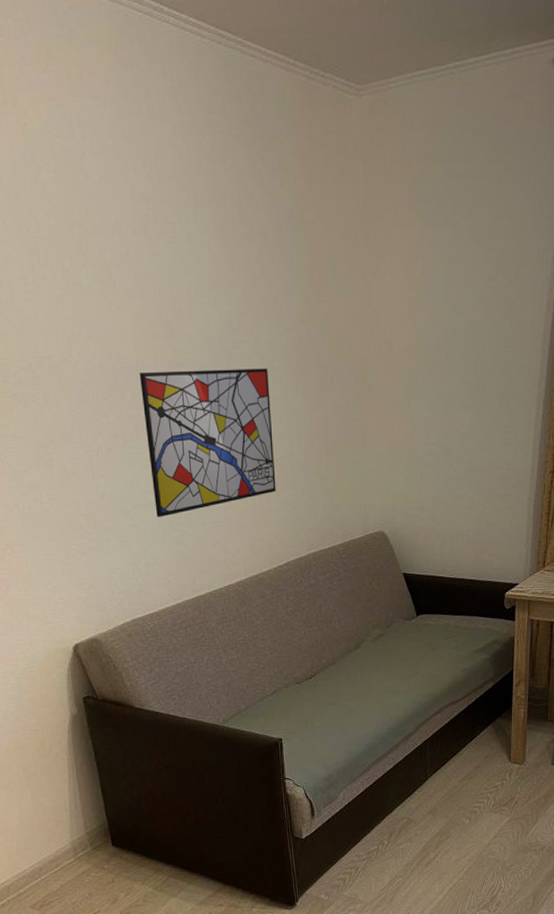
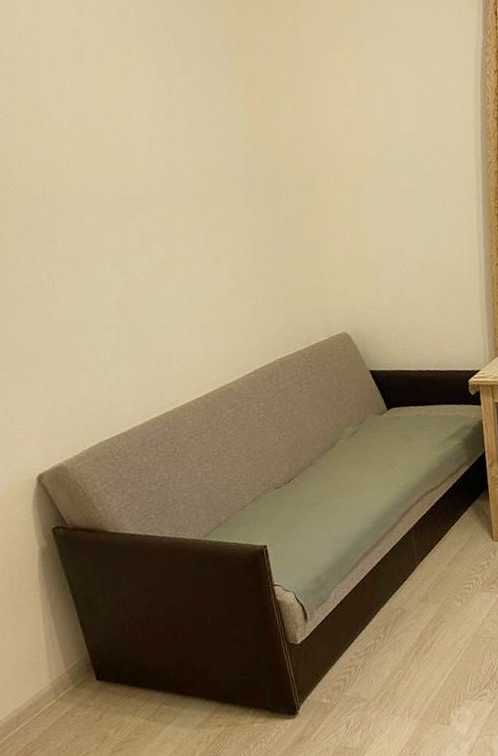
wall art: present [139,368,276,517] -> none [85,186,237,338]

